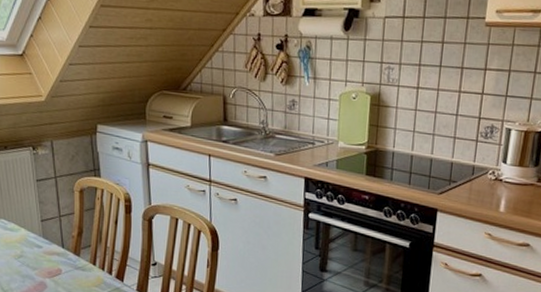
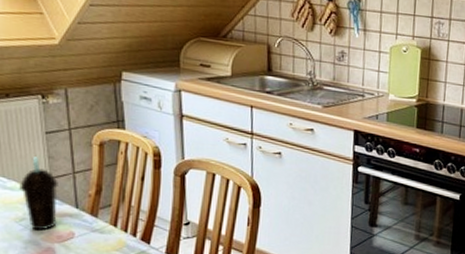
cup: none [17,202,48,267] -> present [19,157,58,231]

